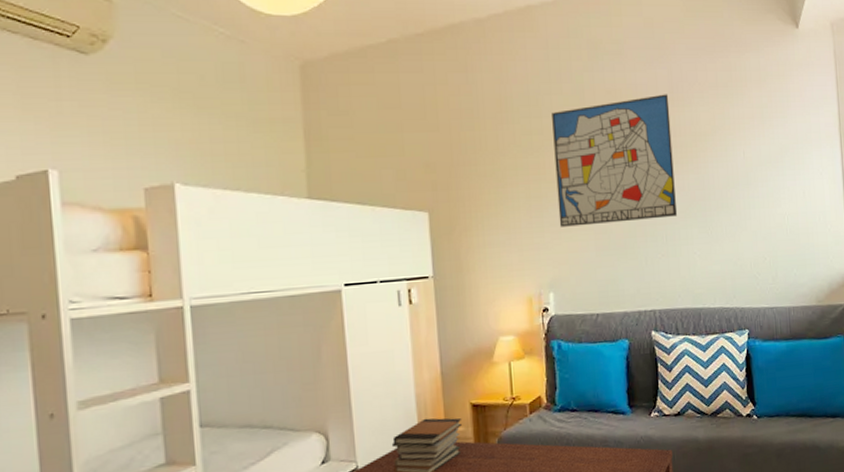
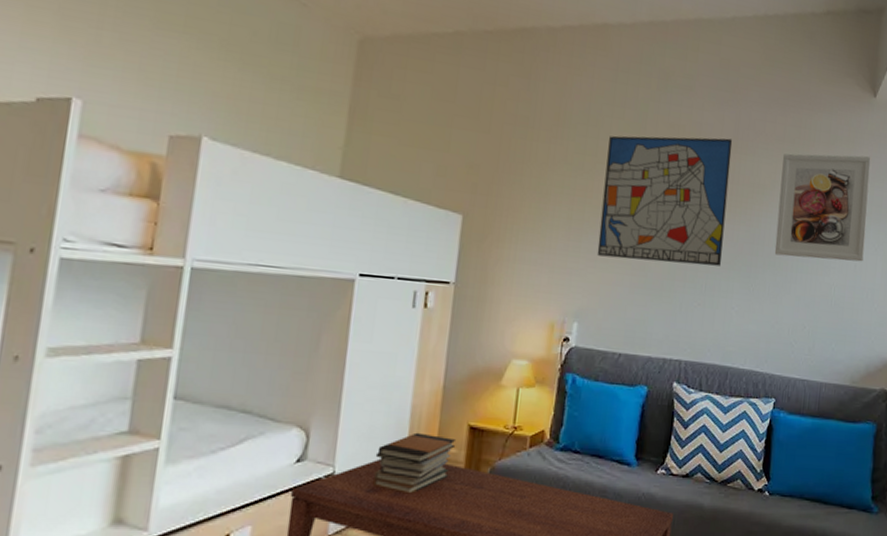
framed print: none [719,86,810,196] -> present [774,153,871,262]

